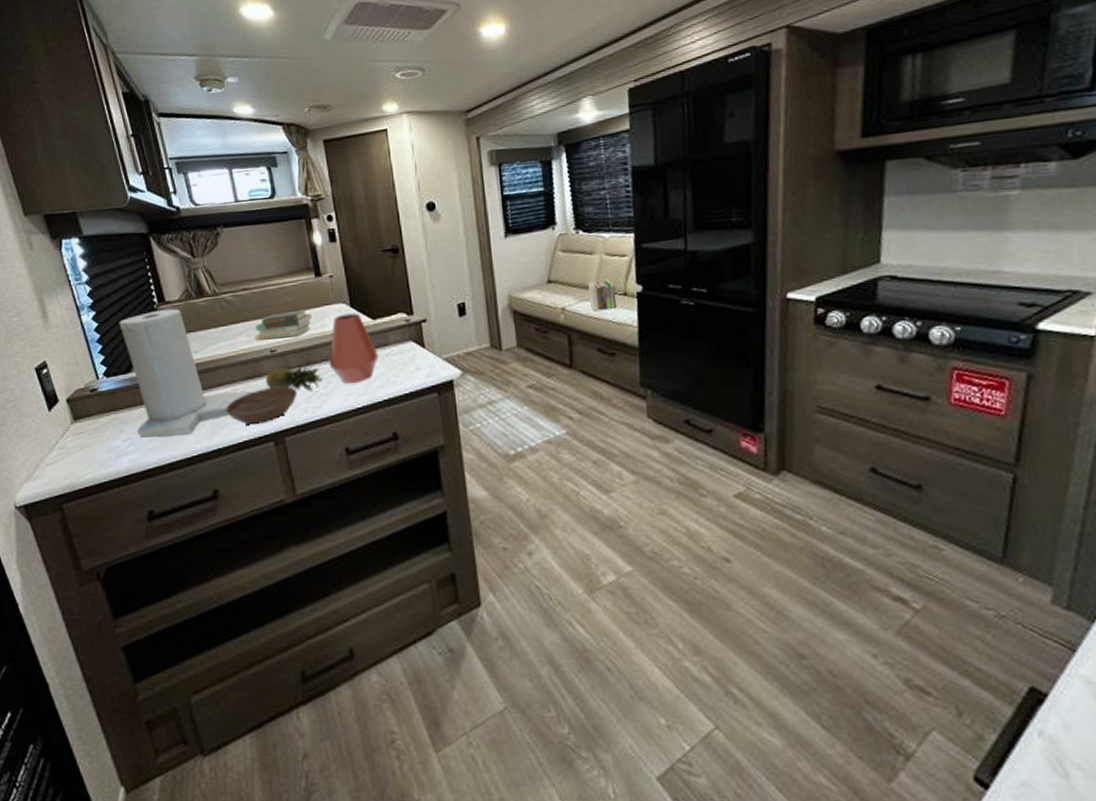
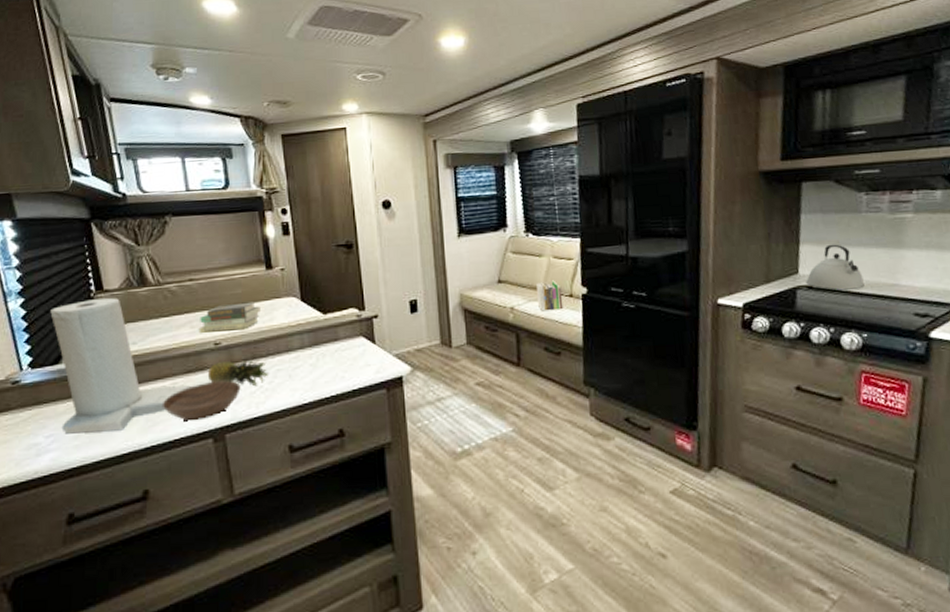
vase: present [328,313,379,383] -> none [275,307,328,378]
kettle: none [889,228,959,280] -> present [806,244,865,290]

